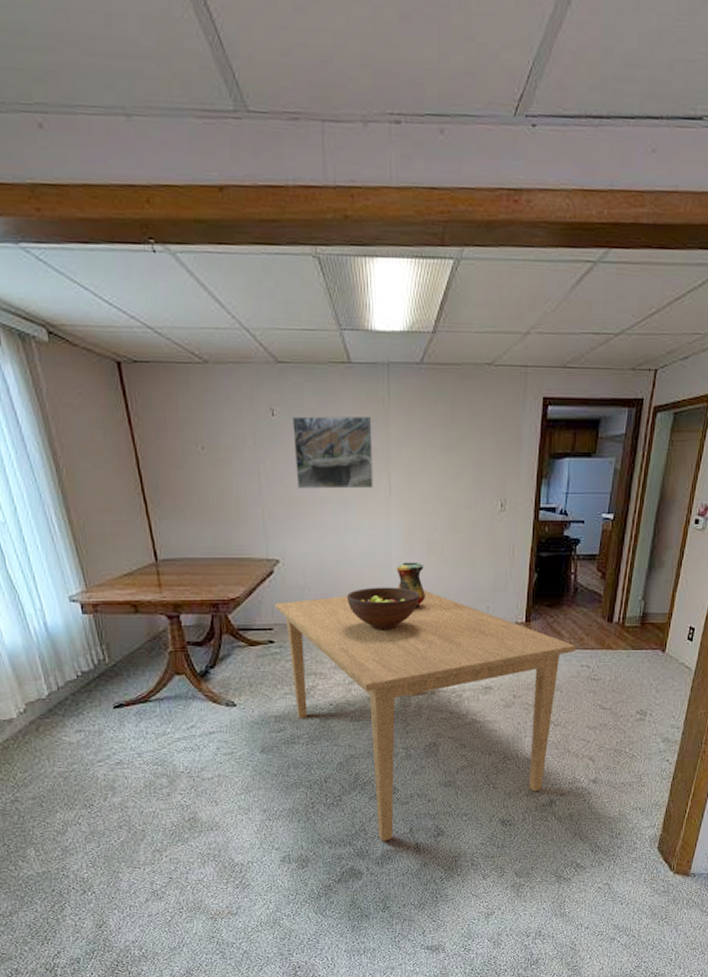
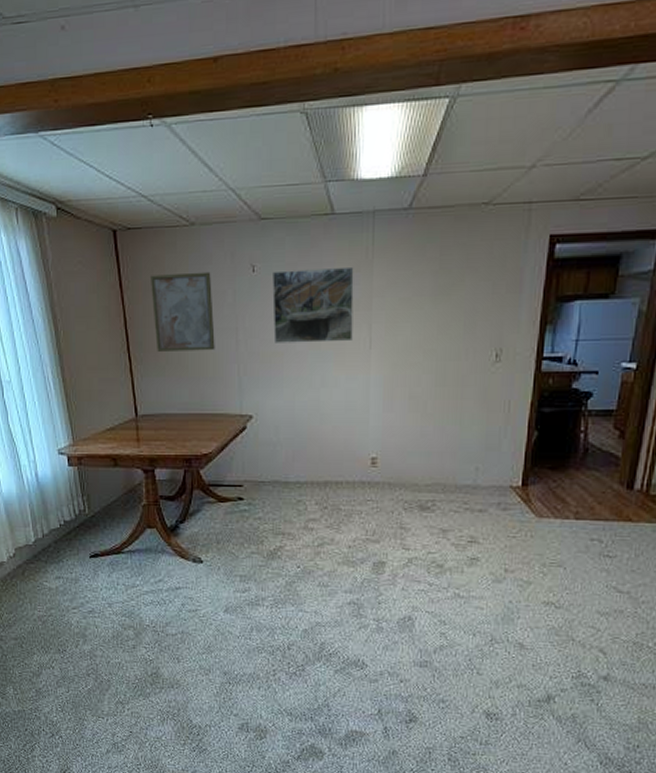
wall art: none [163,412,237,494] -> present [151,271,215,351]
dining table: present [274,589,576,842] -> none [245,448,585,721]
fruit bowl: present [346,587,419,630] -> none [319,444,399,491]
vase: present [396,562,426,608] -> none [374,418,406,468]

